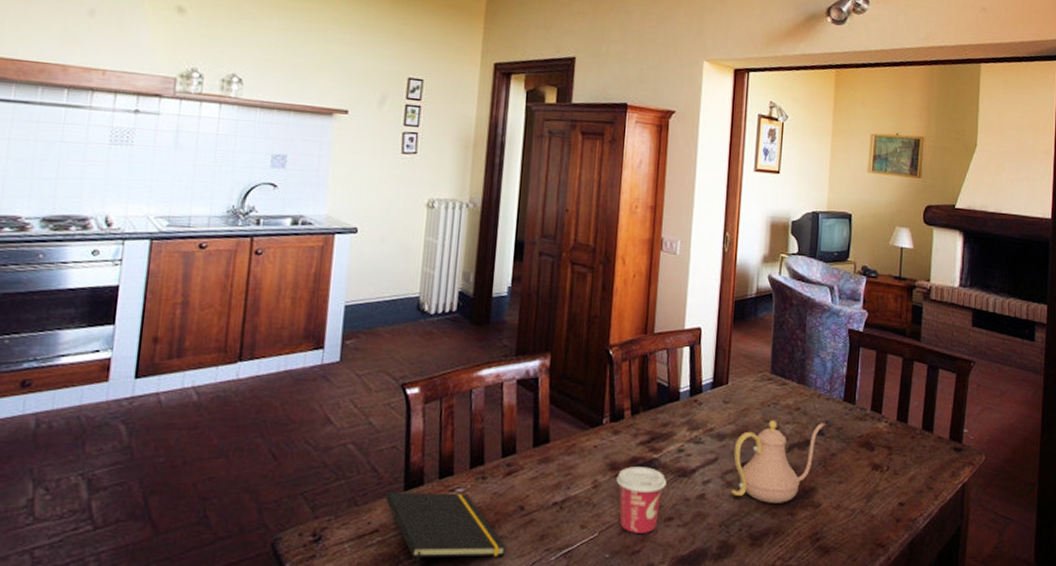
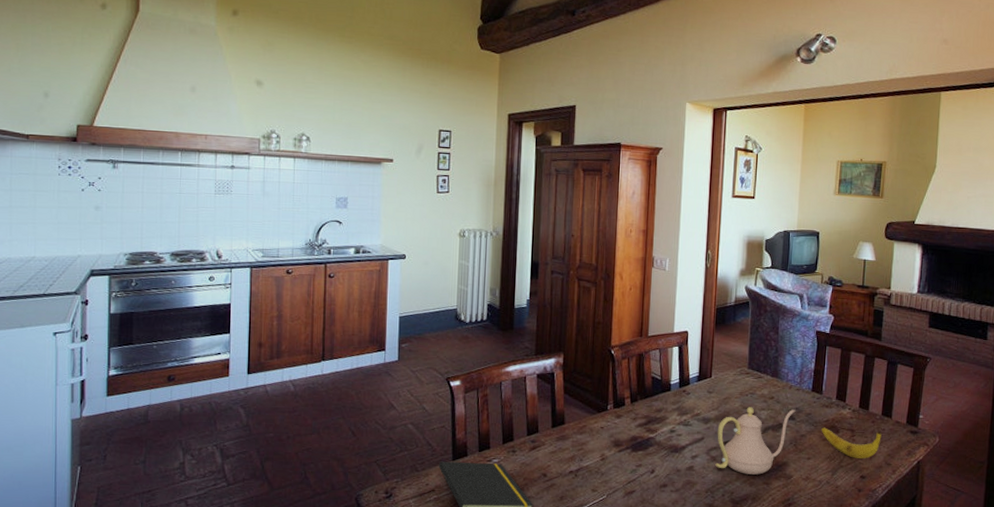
cup: present [616,467,667,533] -> none [620,444,661,497]
banana: none [854,443,922,483] -> present [821,426,882,460]

